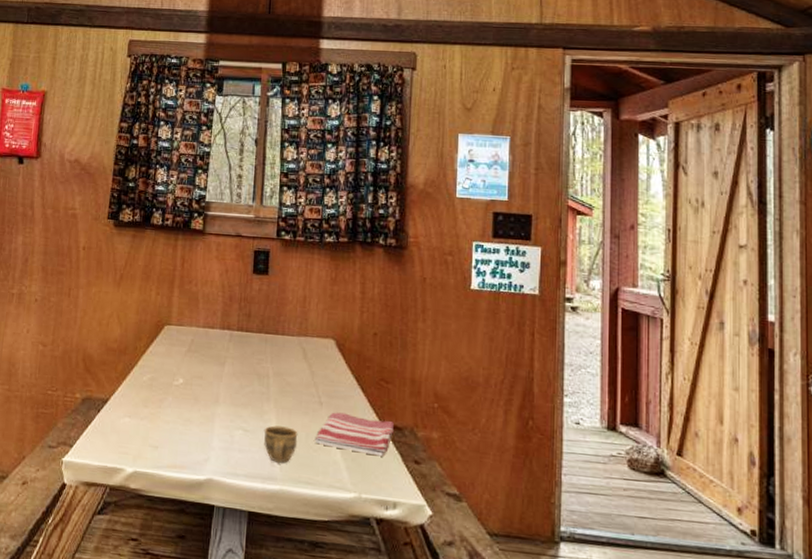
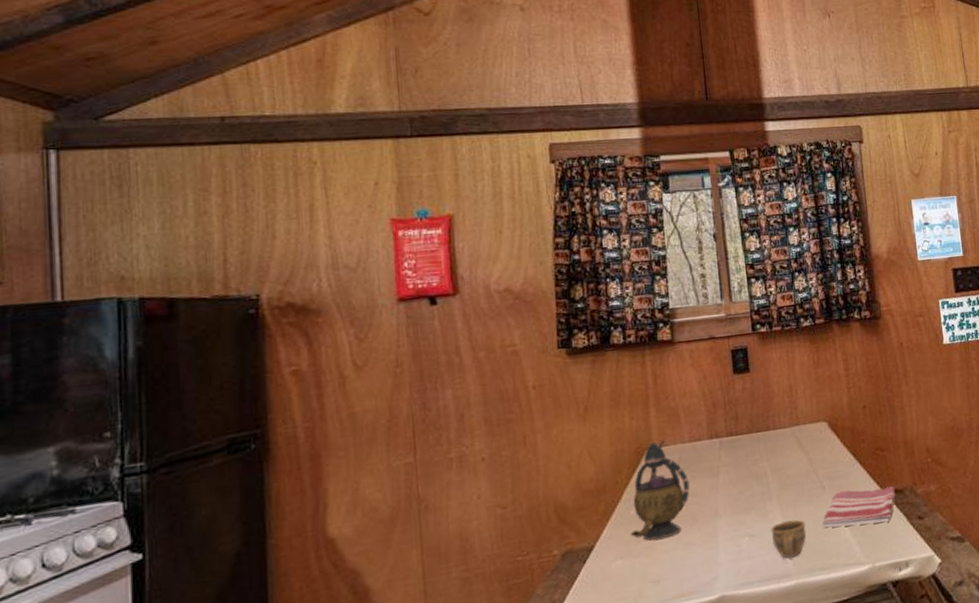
teapot: none [140,319,198,411] -> present [630,440,690,541]

